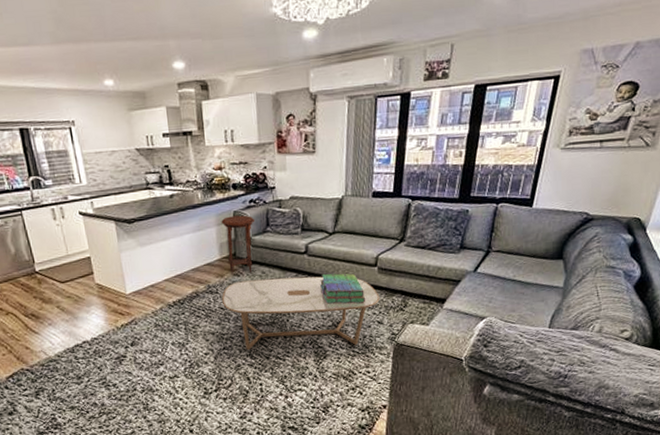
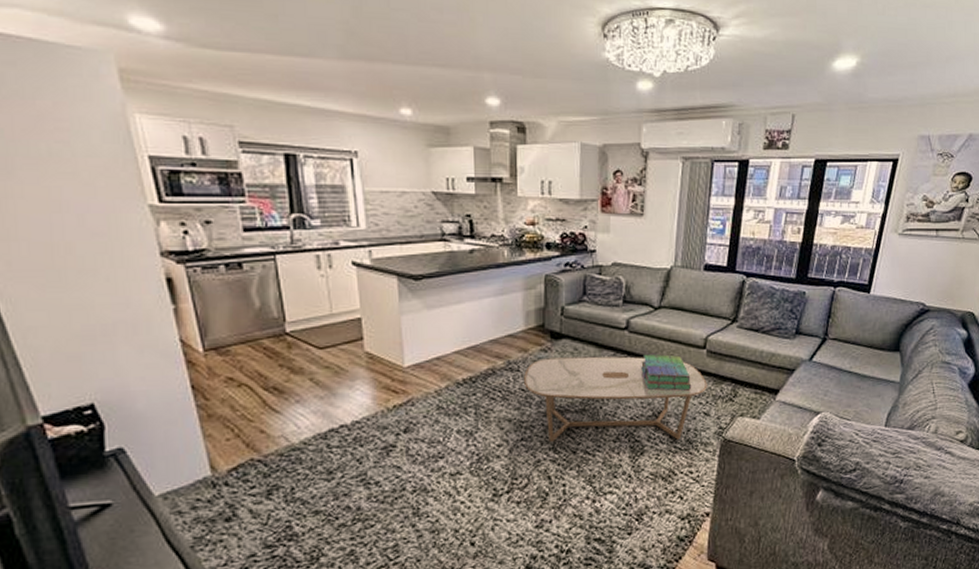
side table: present [221,215,255,275] -> none [529,280,570,350]

